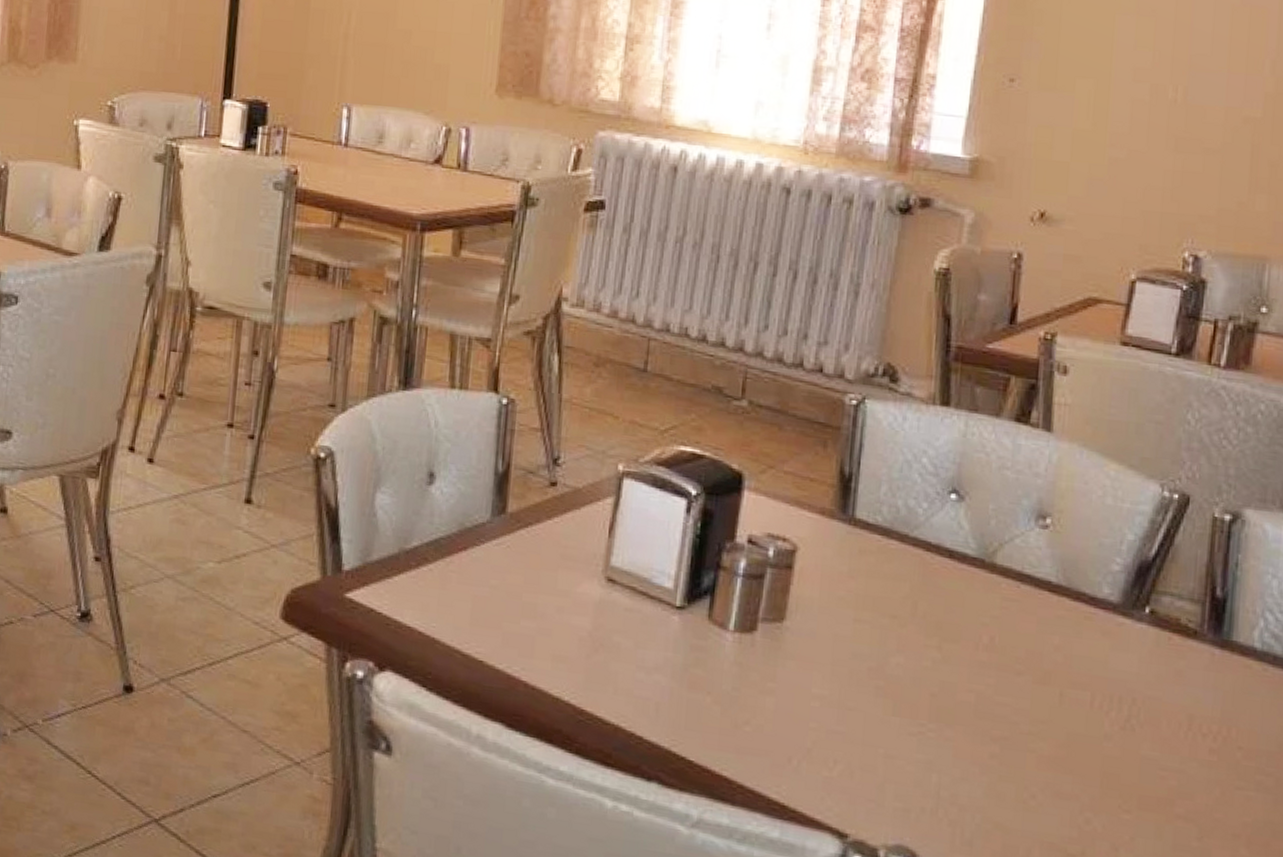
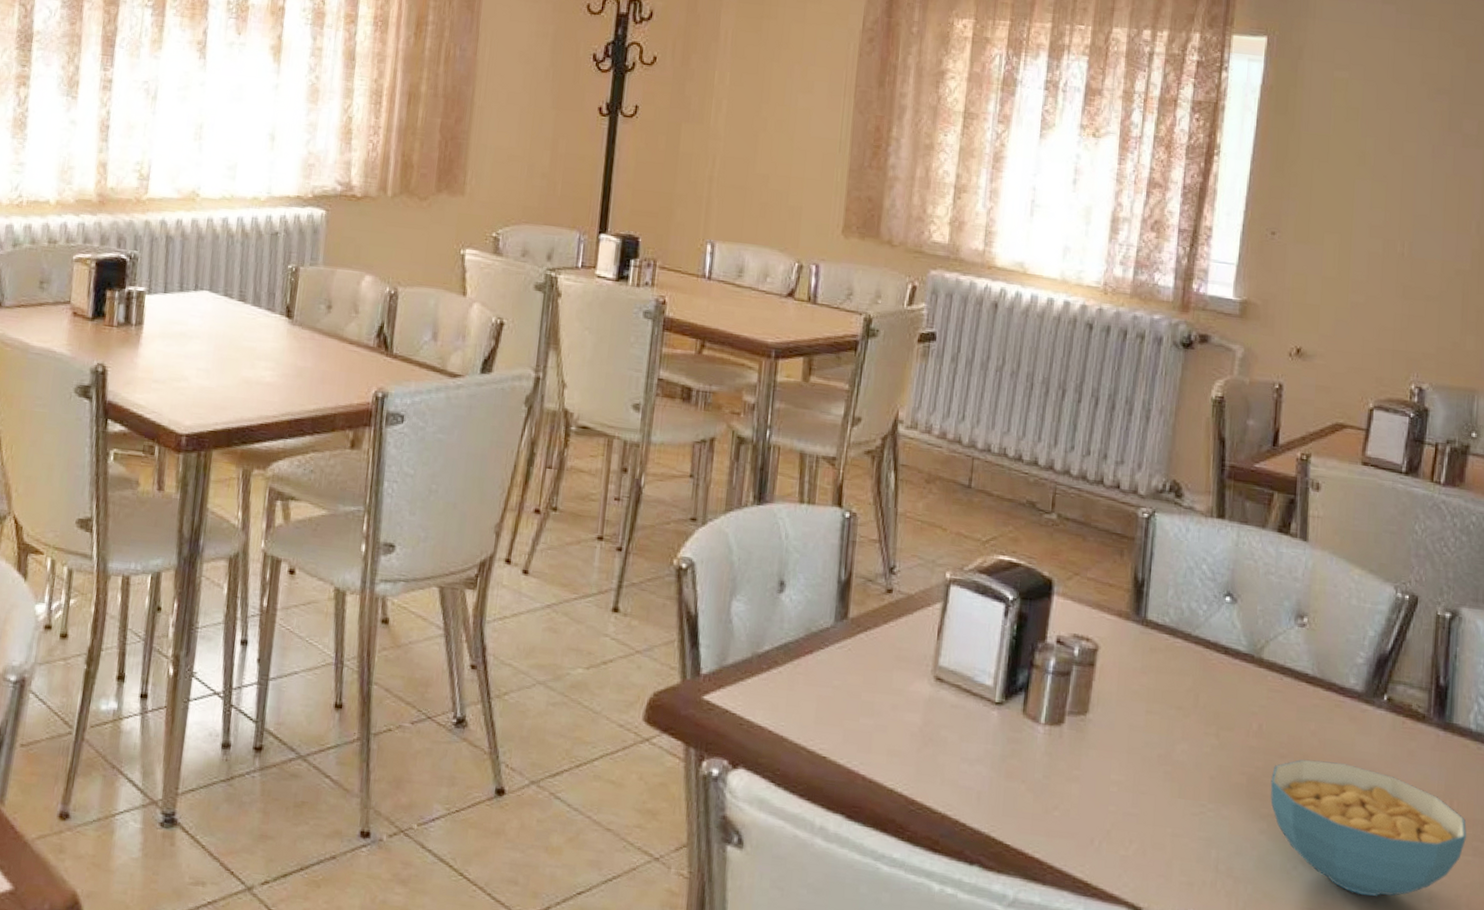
cereal bowl: none [1004,677,1248,833] -> present [1270,759,1467,897]

